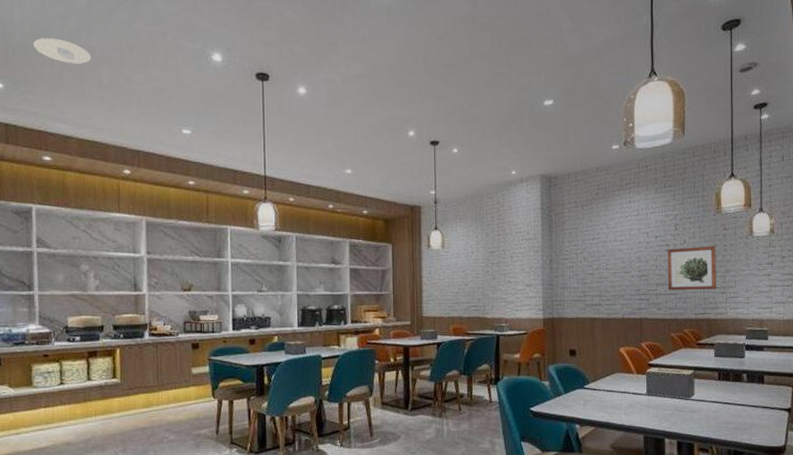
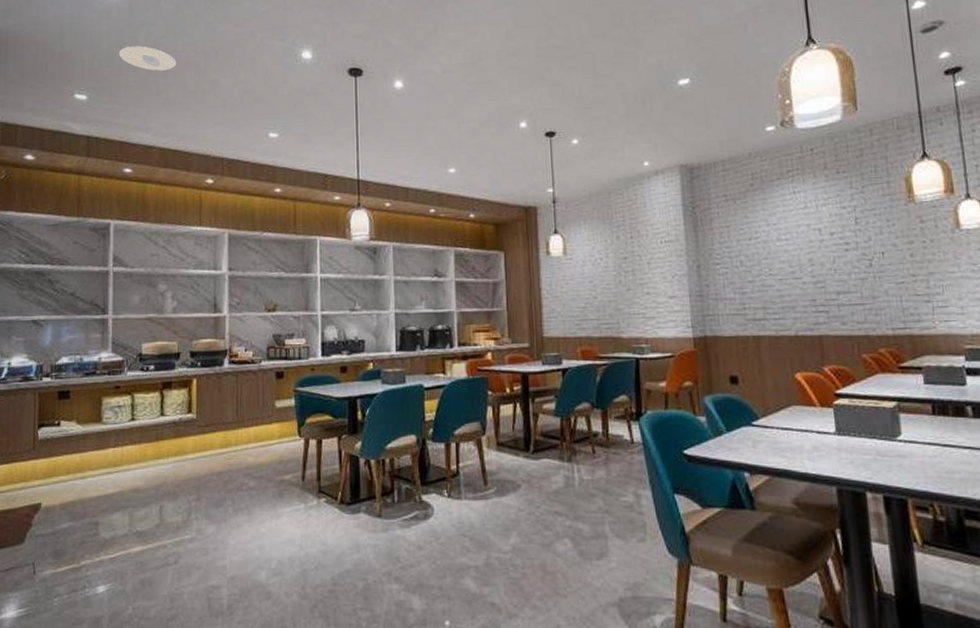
wall art: present [667,245,716,290] -> none [848,242,918,299]

